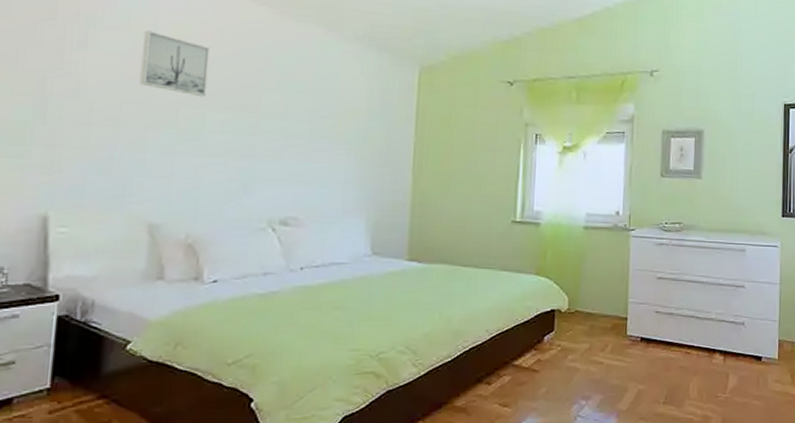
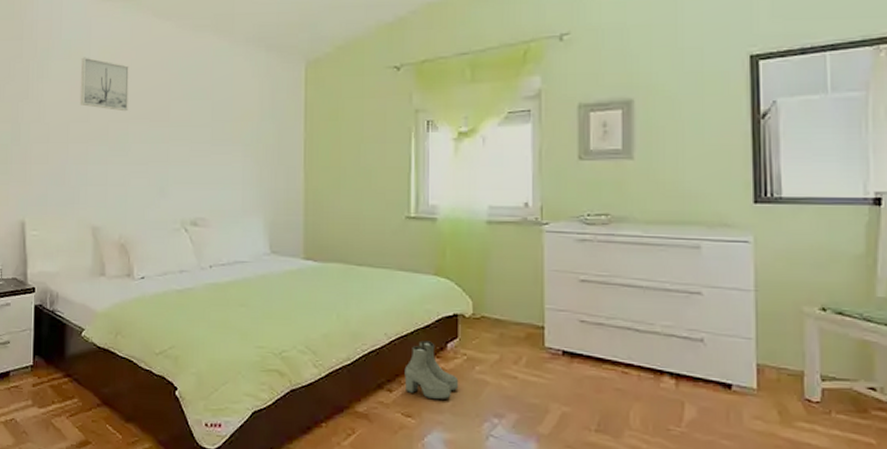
boots: none [503,335,553,389] -> present [404,340,459,400]

